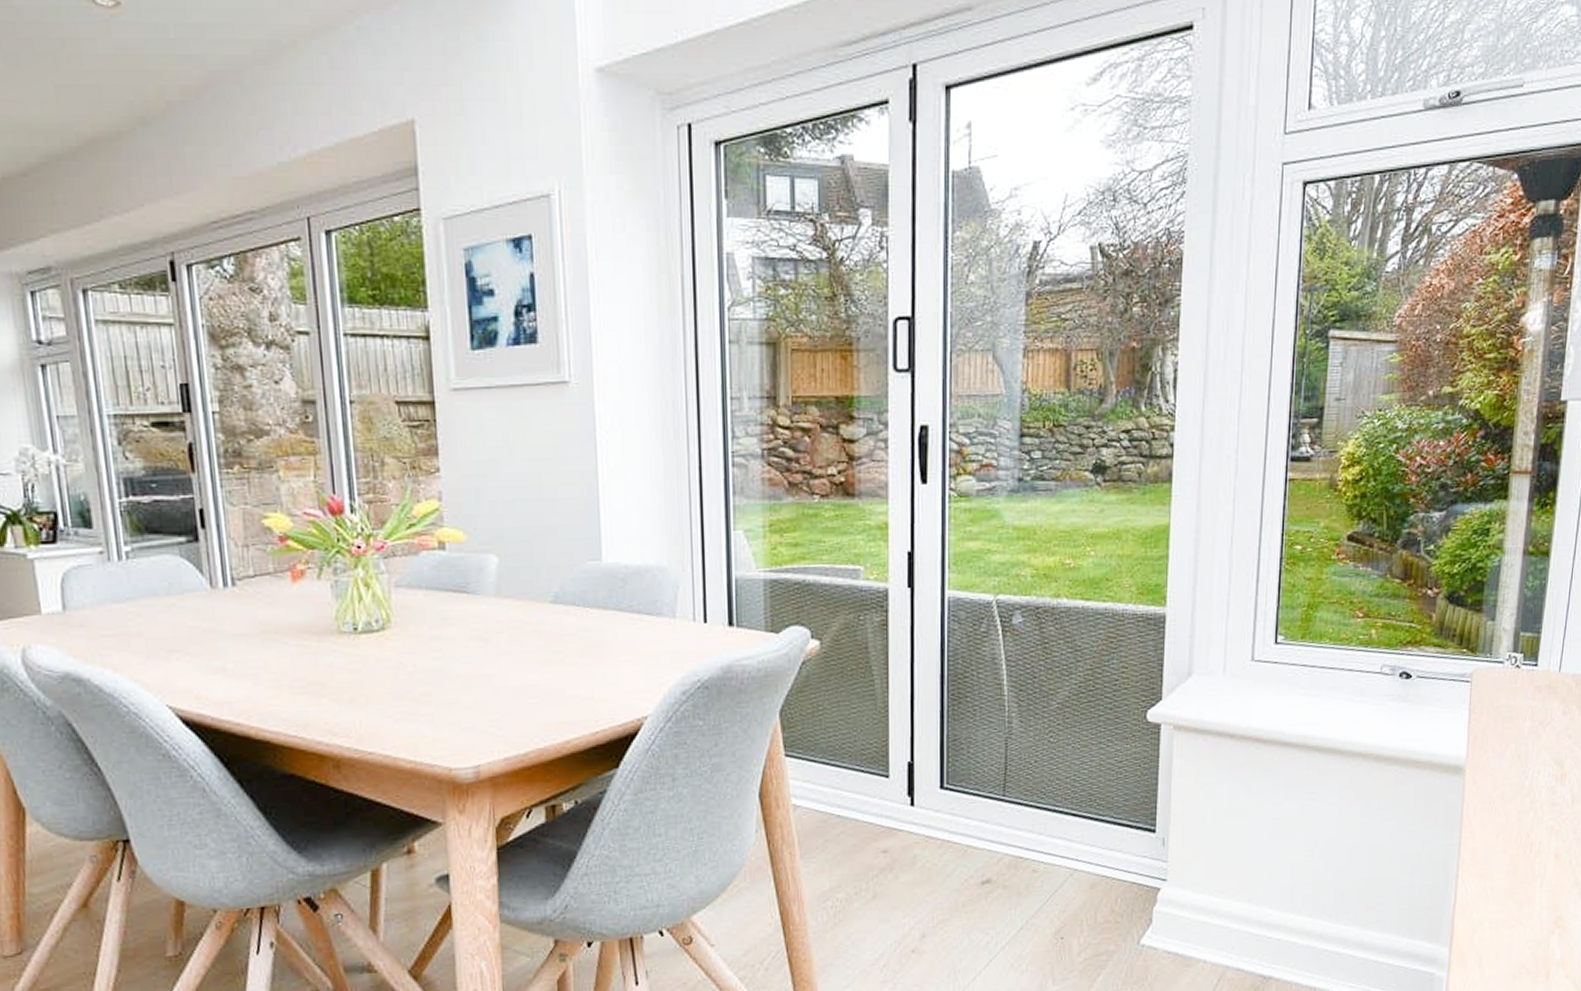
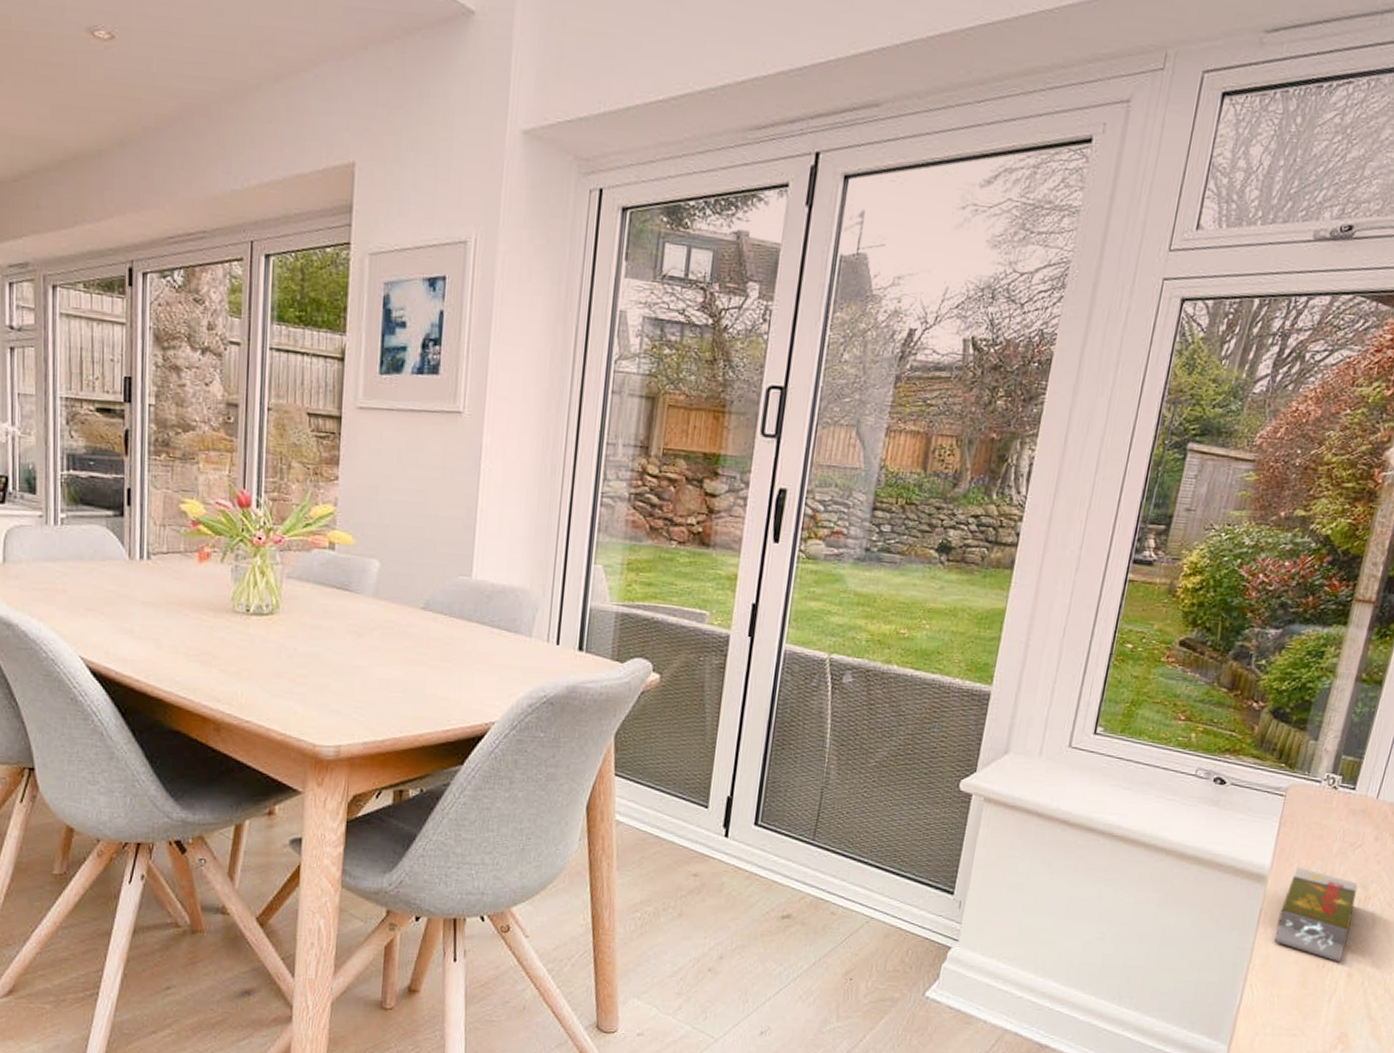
matchbox: none [1480,753,1553,845] -> present [1274,867,1358,963]

